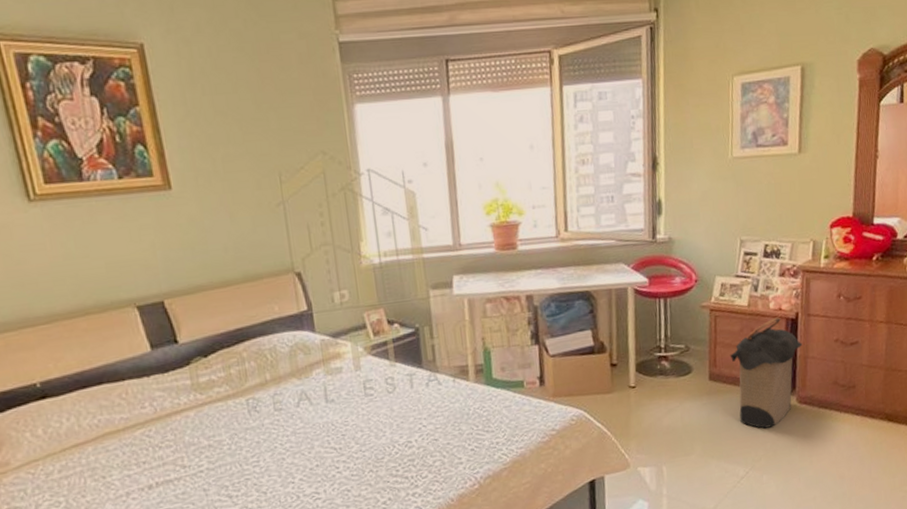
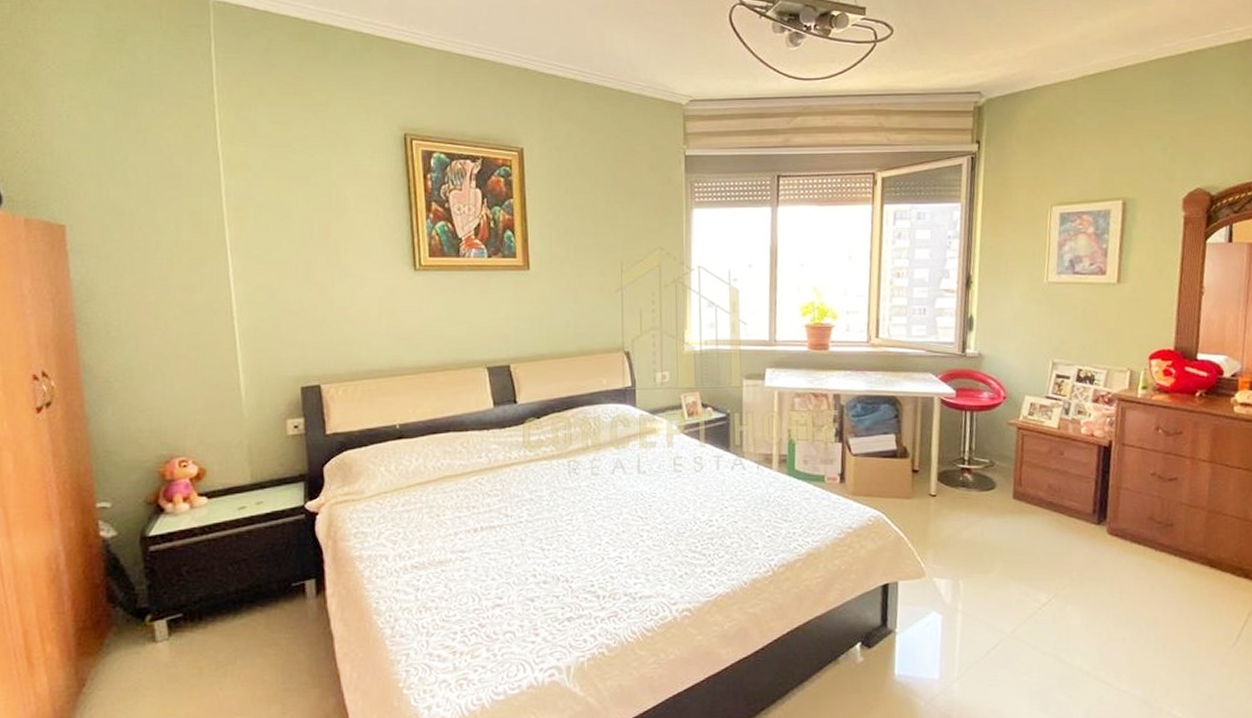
laundry hamper: present [729,317,802,429] -> none [1036,443,1115,556]

